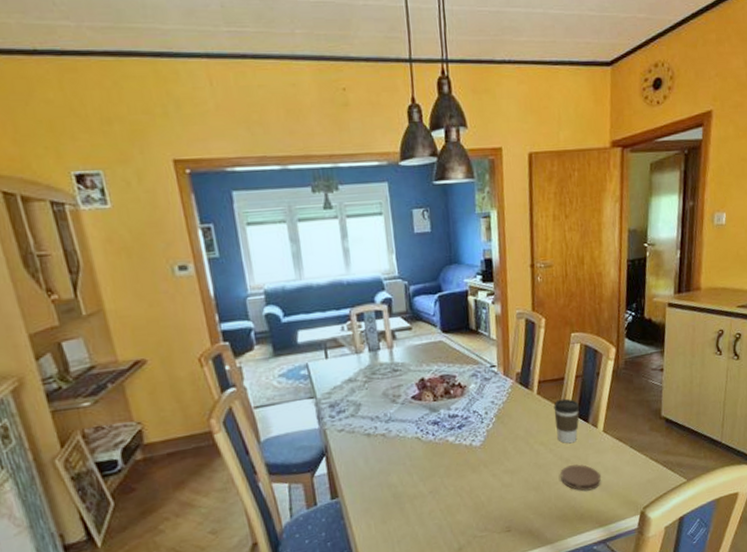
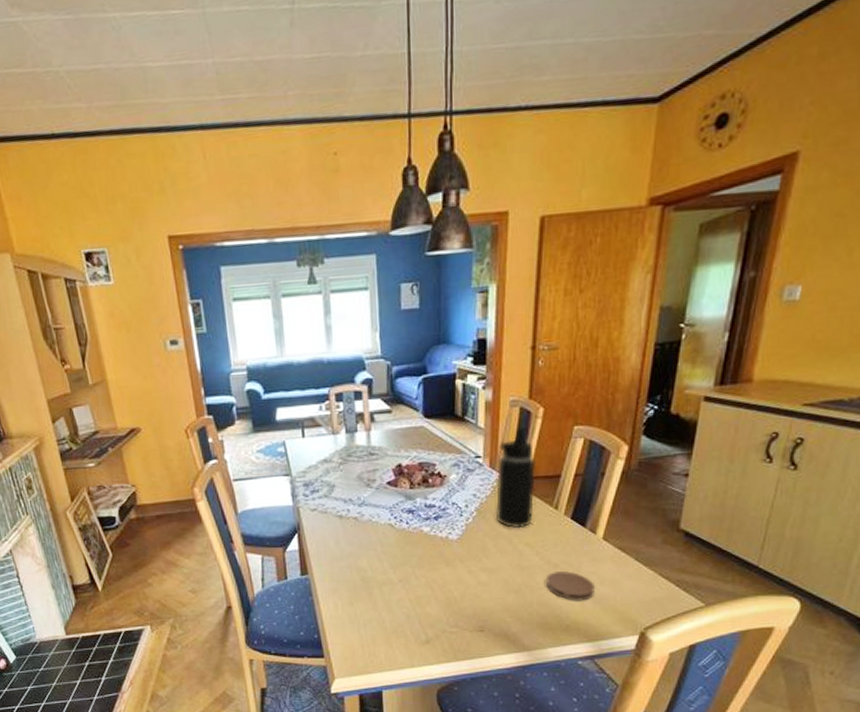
water bottle: none [510,336,545,430] -> present [495,427,537,529]
coffee cup: present [553,398,580,444] -> none [545,498,577,548]

